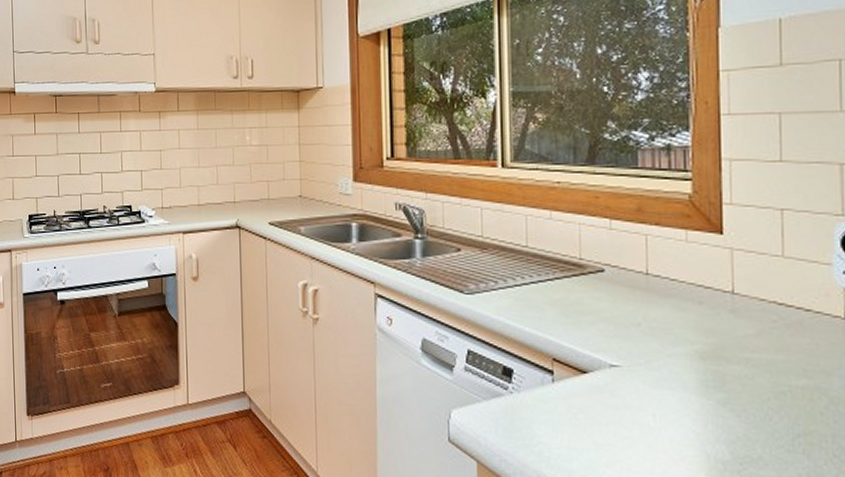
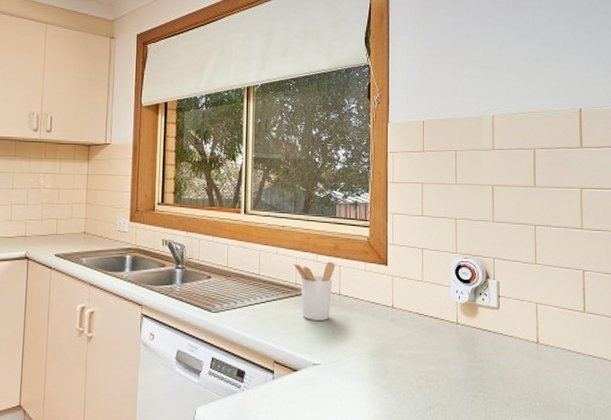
utensil holder: none [575,229,640,308] -> present [293,261,336,320]

